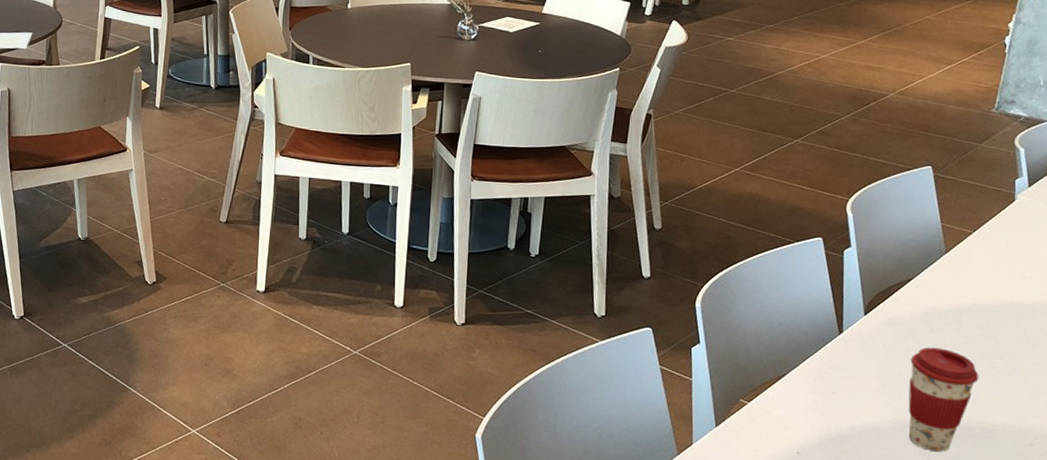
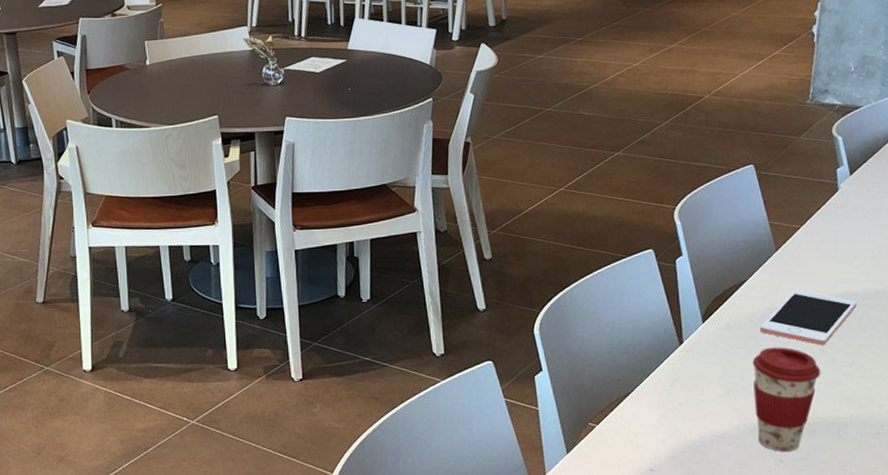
cell phone: none [922,294,1023,351] -> present [760,290,857,345]

